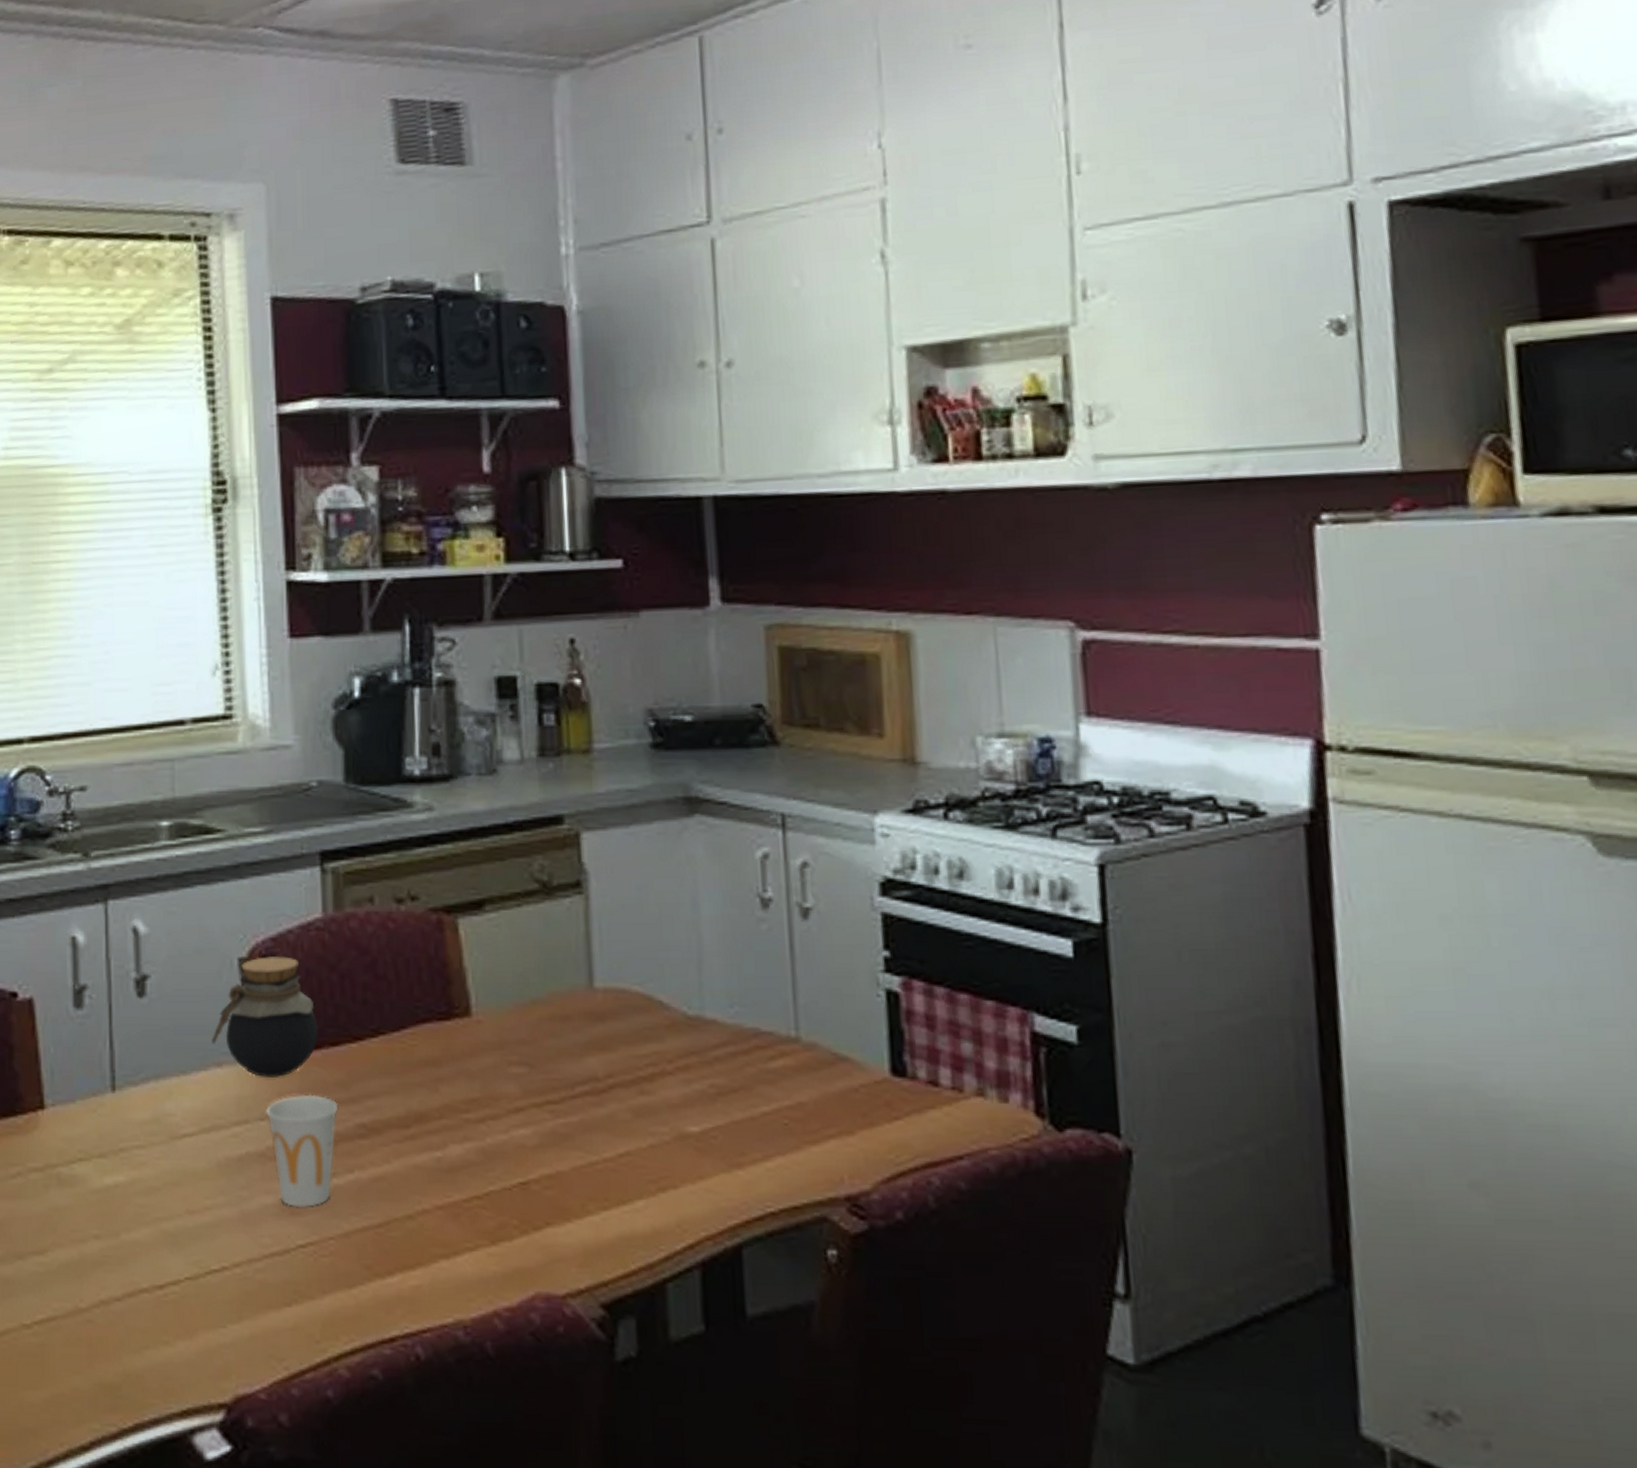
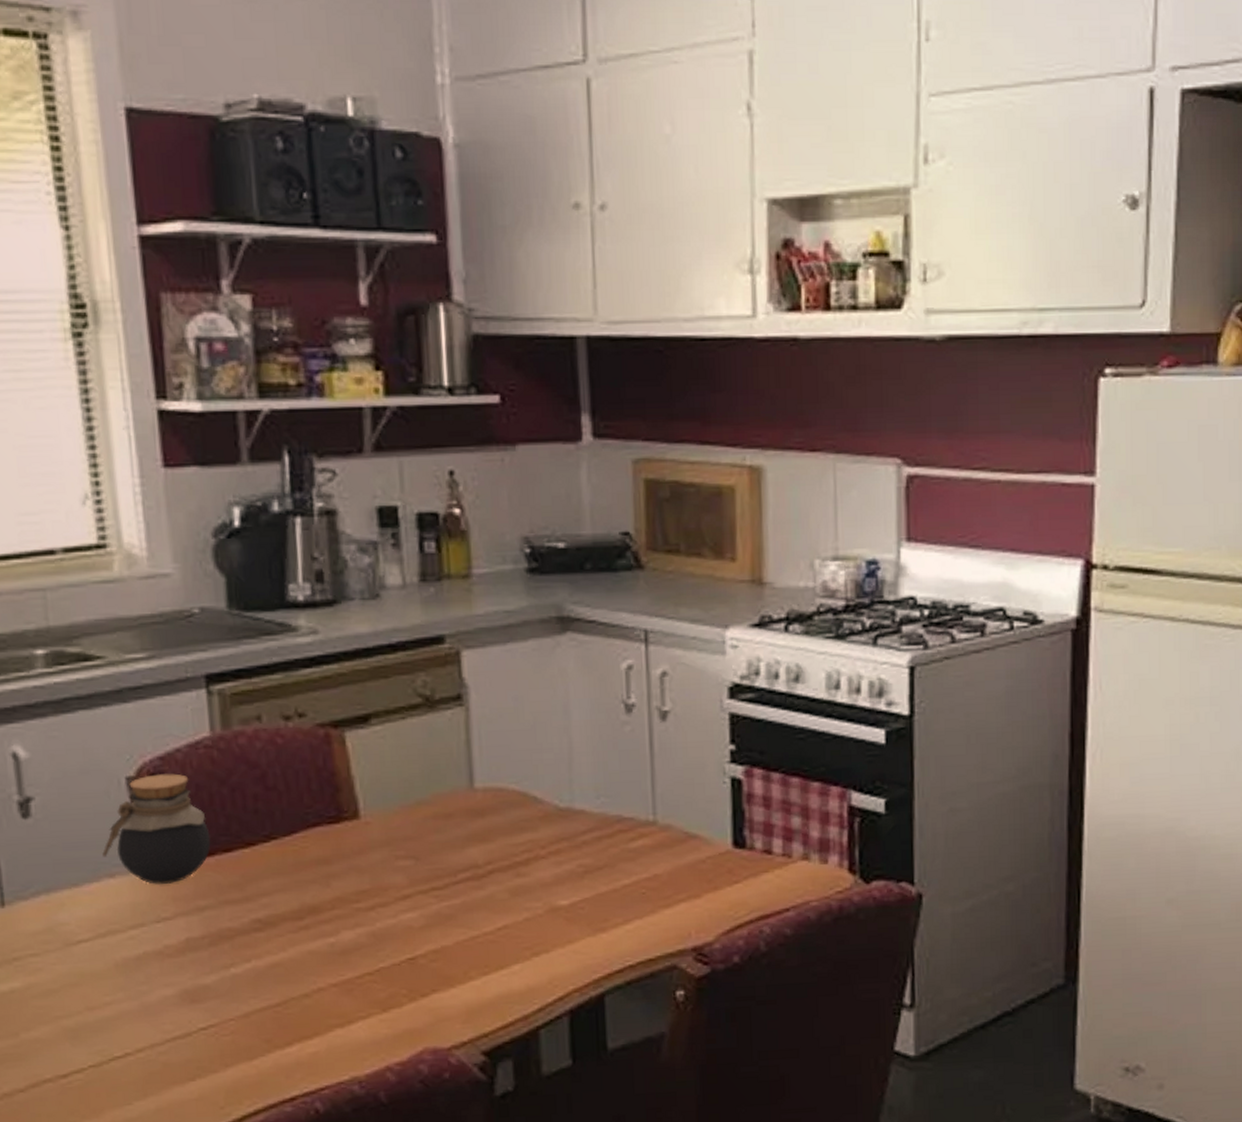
cup: present [266,1094,337,1207] -> none [162,896,233,996]

